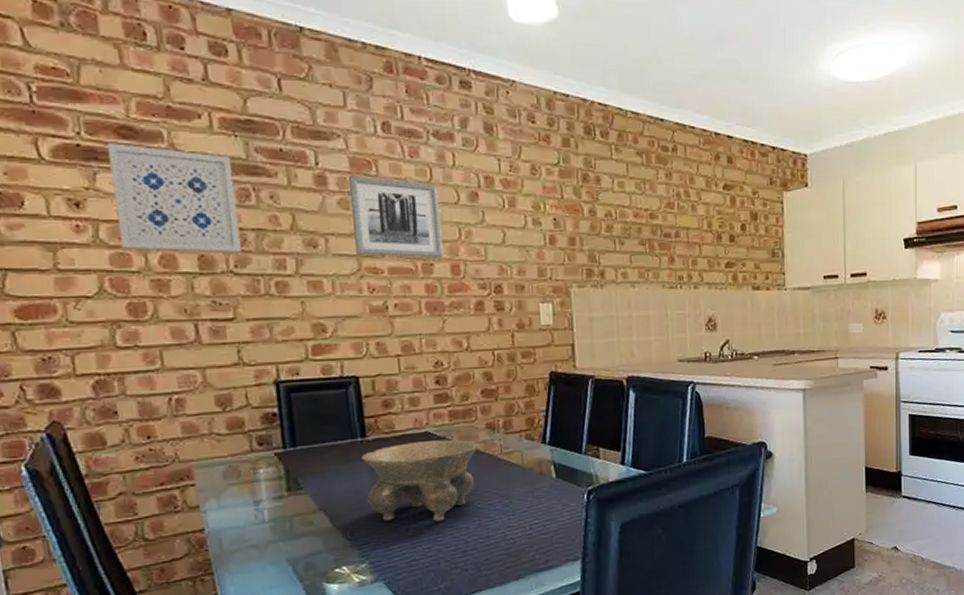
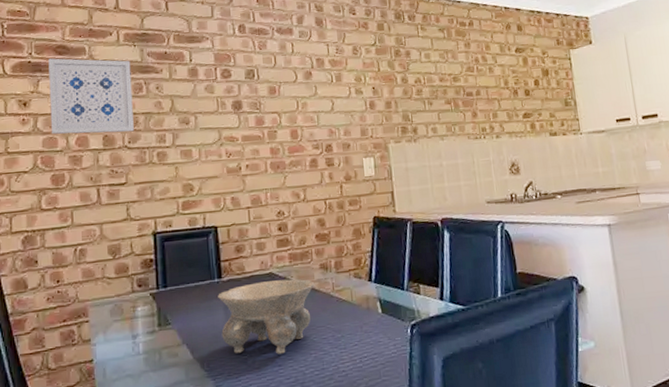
wall art: present [347,175,443,259] -> none [213,67,285,128]

